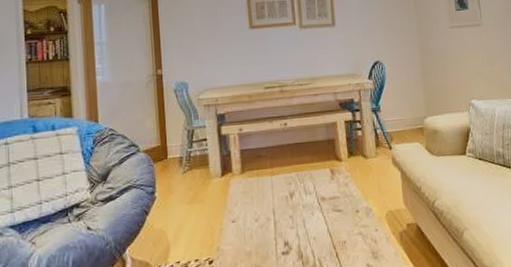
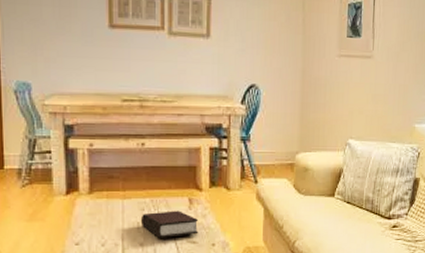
bible: none [288,181,343,209] -> present [140,210,199,238]

